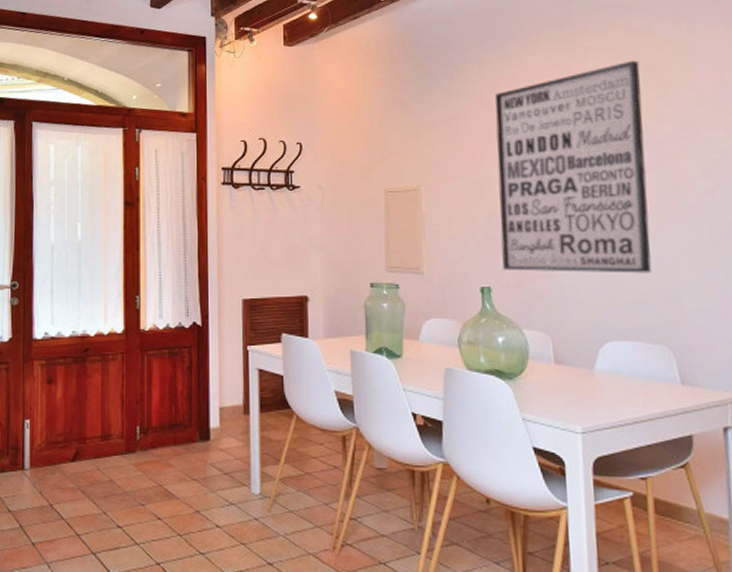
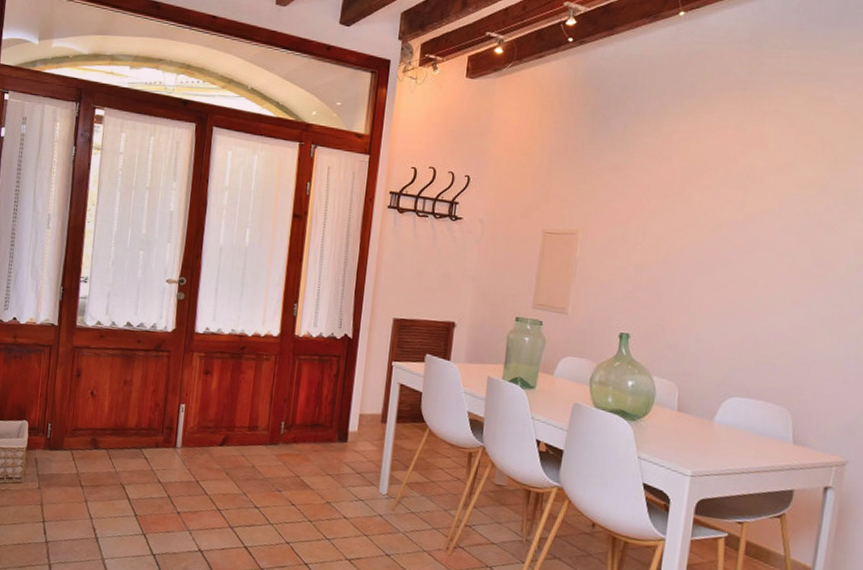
wall art: present [495,60,652,273] -> none [644,129,815,338]

